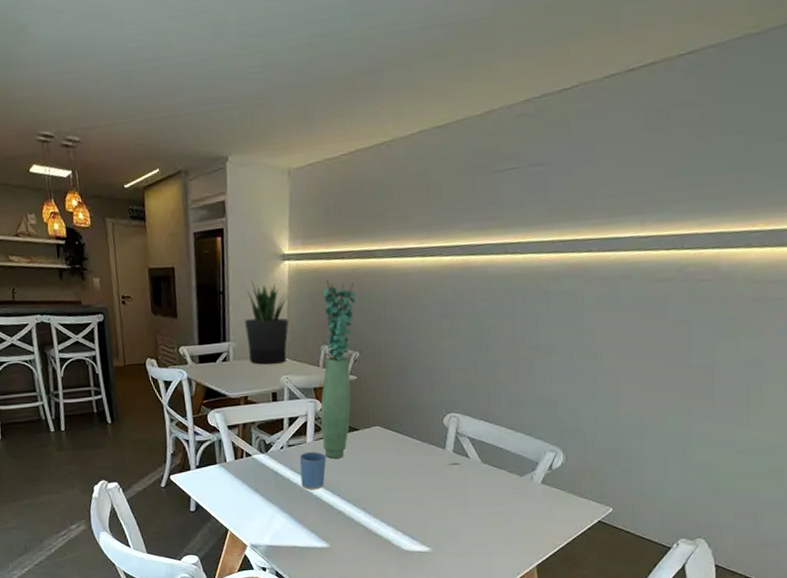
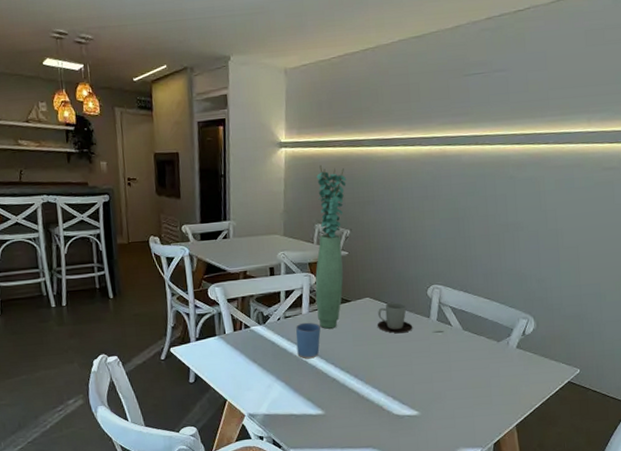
planter: present [245,279,289,365] -> none [244,164,286,242]
cup: none [388,432,426,465] -> present [378,302,413,333]

